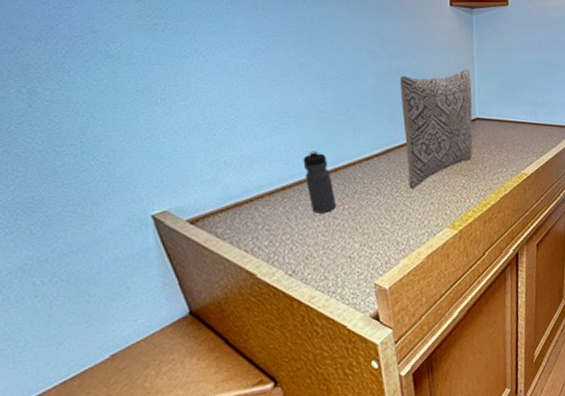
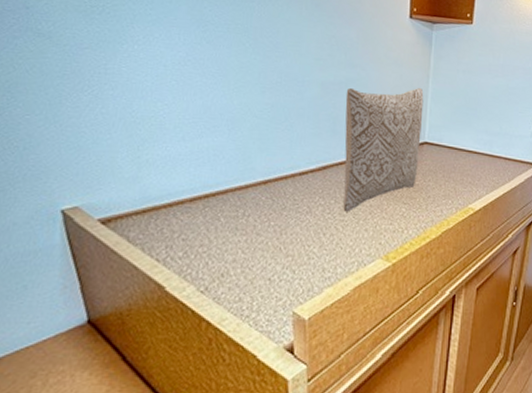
water bottle: present [303,150,336,213] -> none [231,158,262,228]

